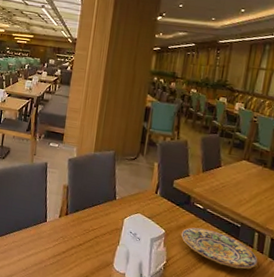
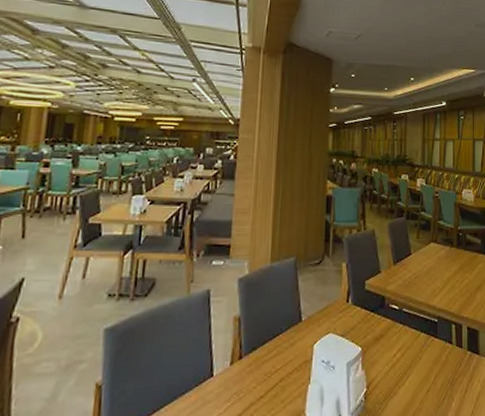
plate: present [180,227,258,270] -> none [379,333,459,375]

